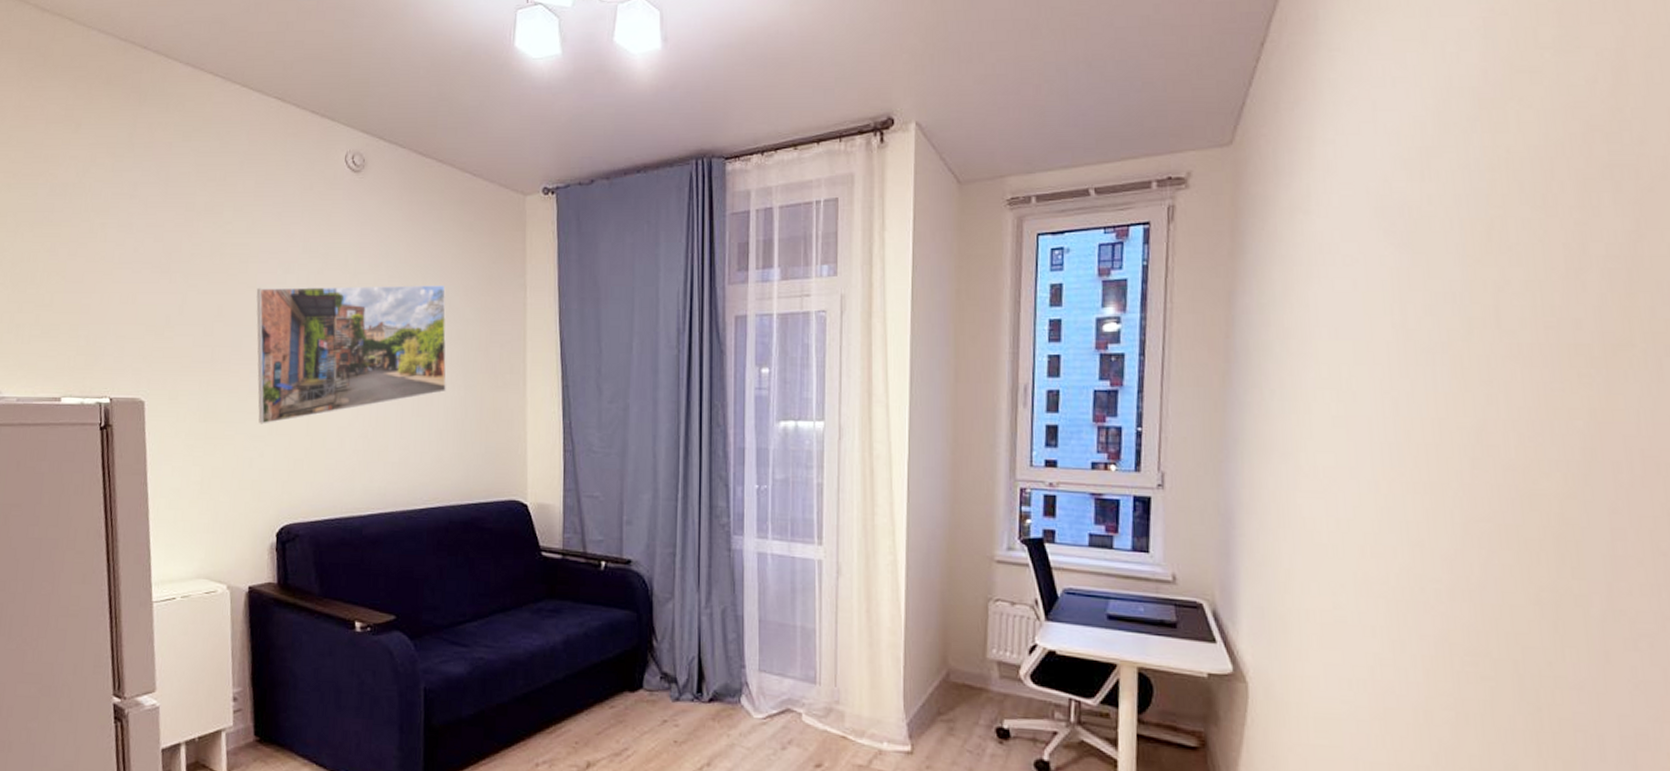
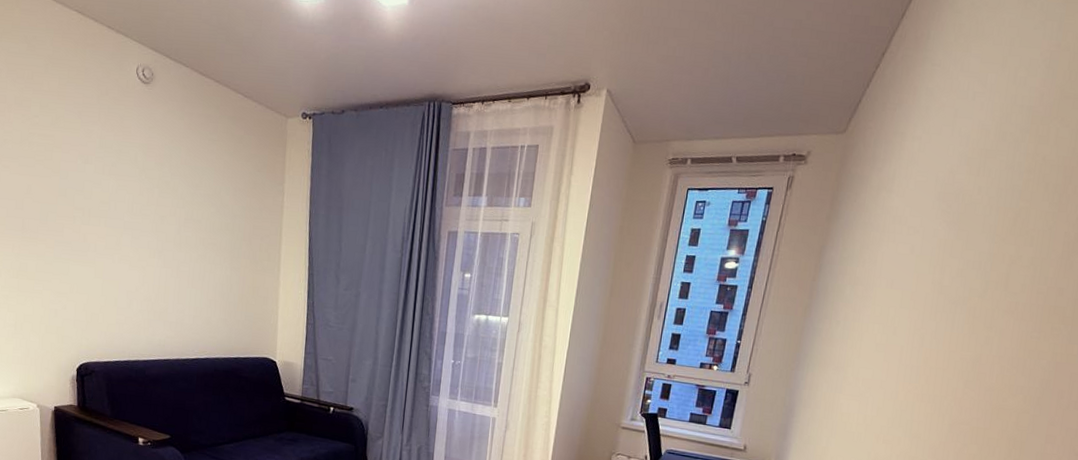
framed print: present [256,284,447,424] -> none [60,174,218,284]

